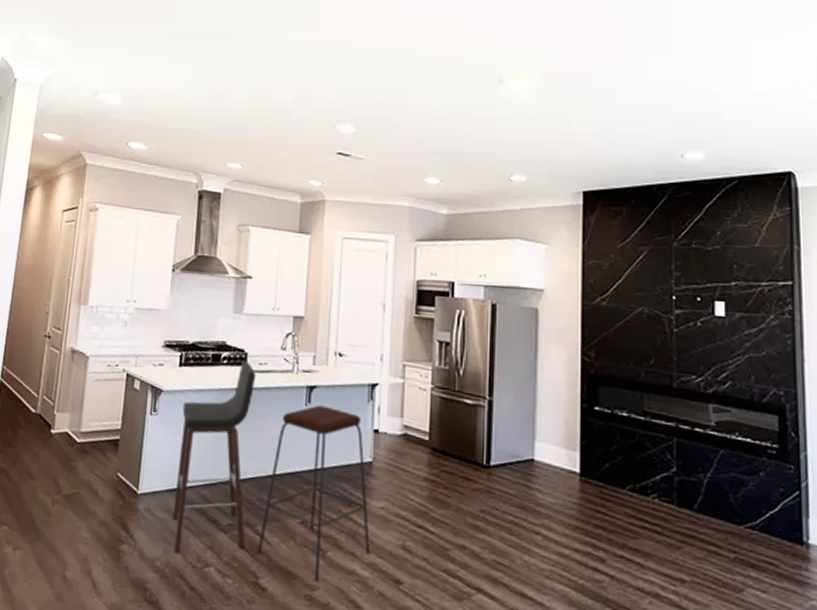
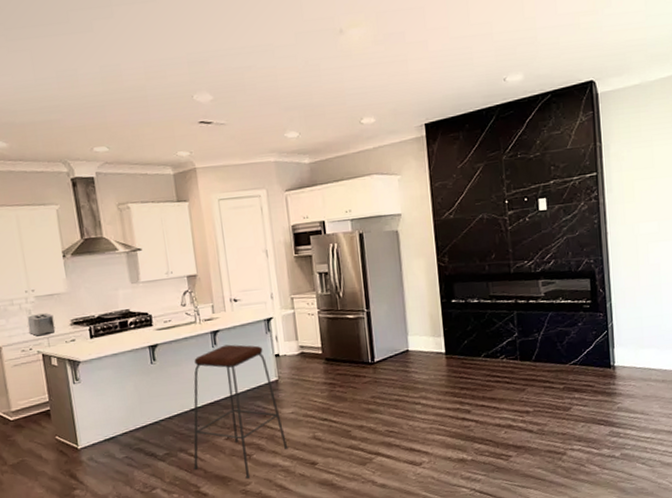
toaster: none [120,327,148,353] -> present [27,313,56,337]
bar stool: present [172,361,257,554] -> none [101,322,183,486]

